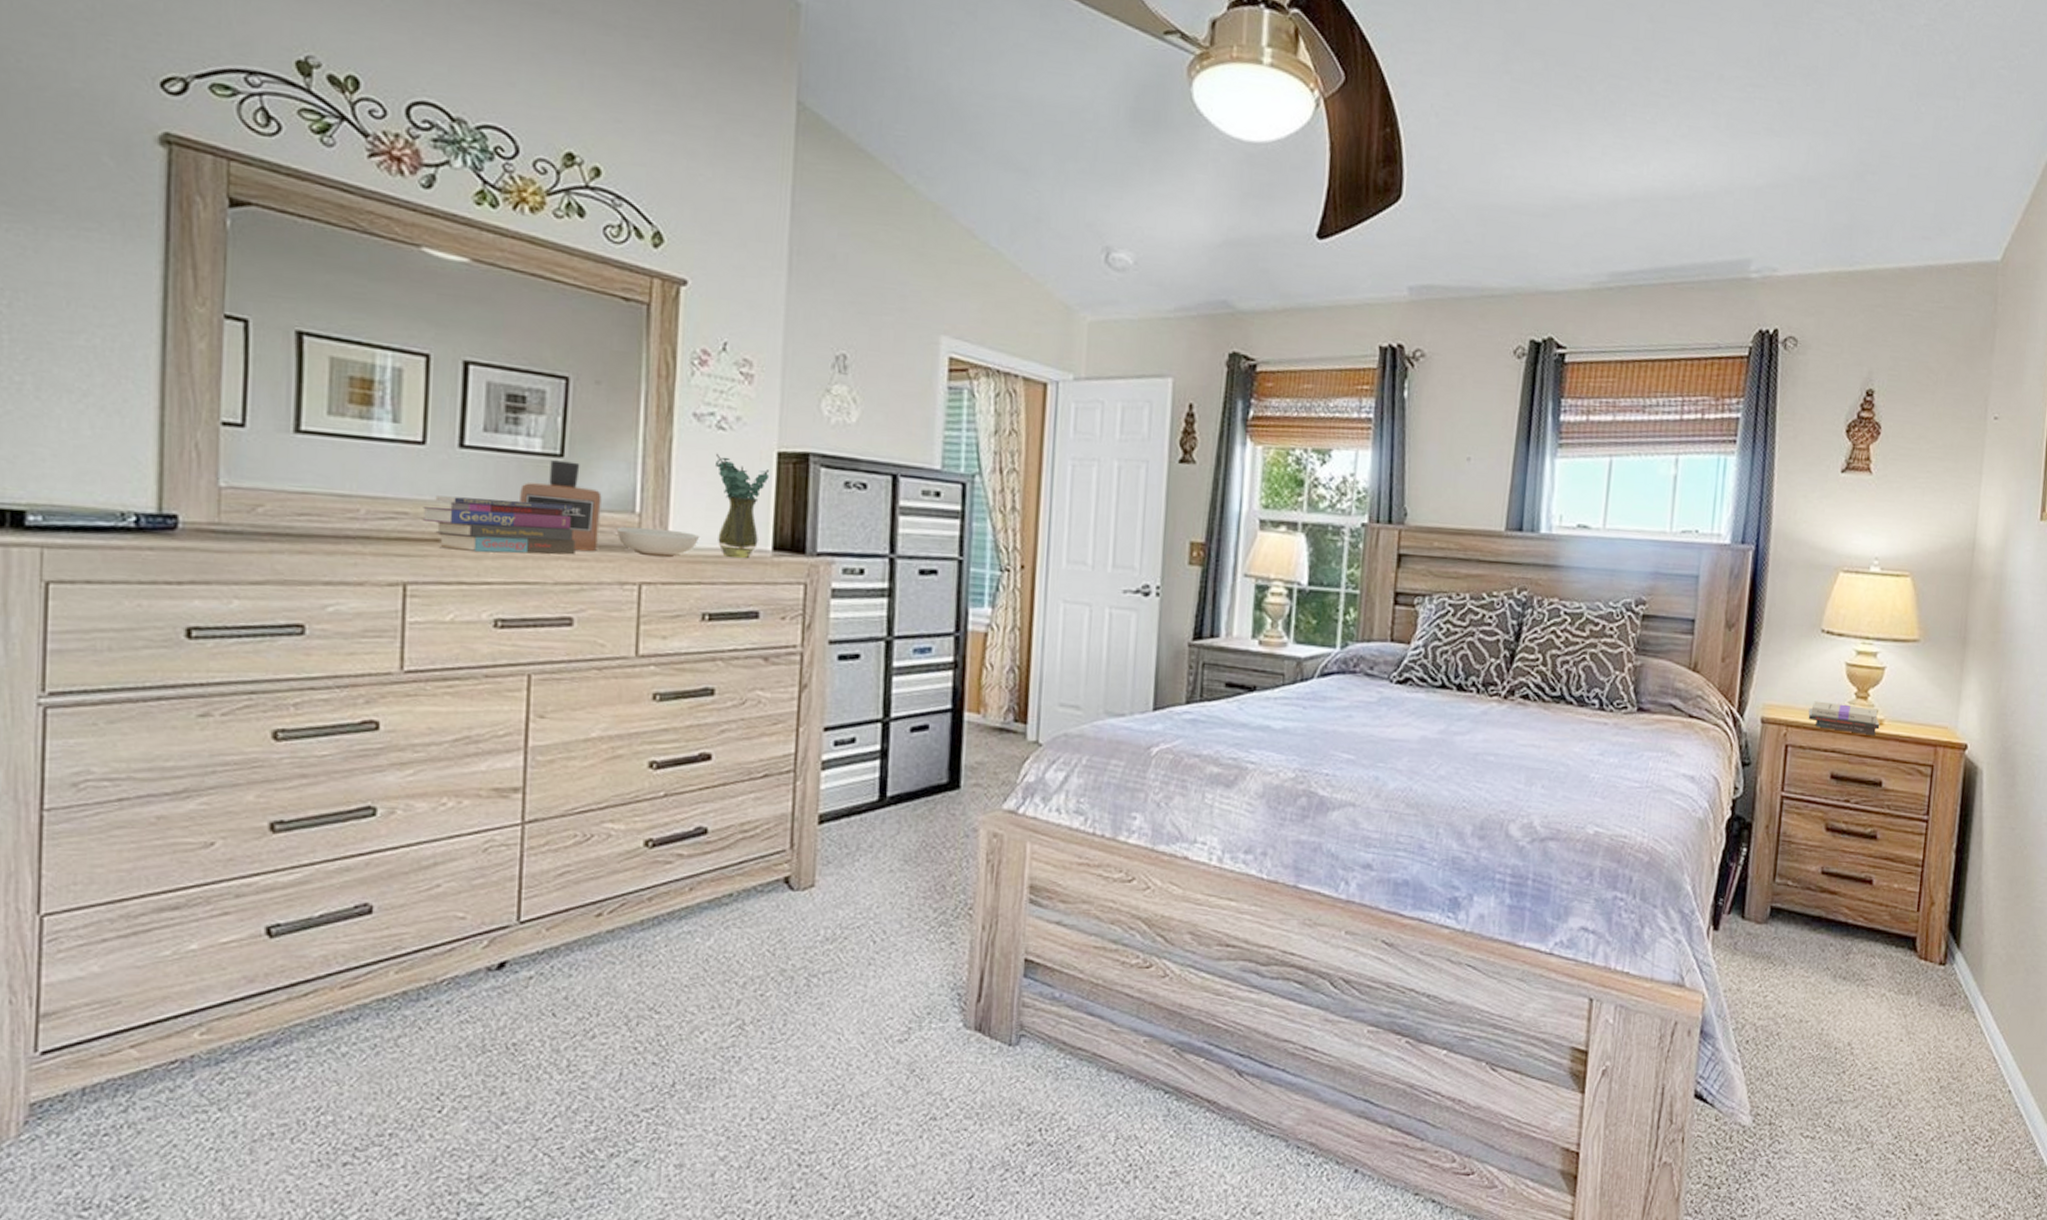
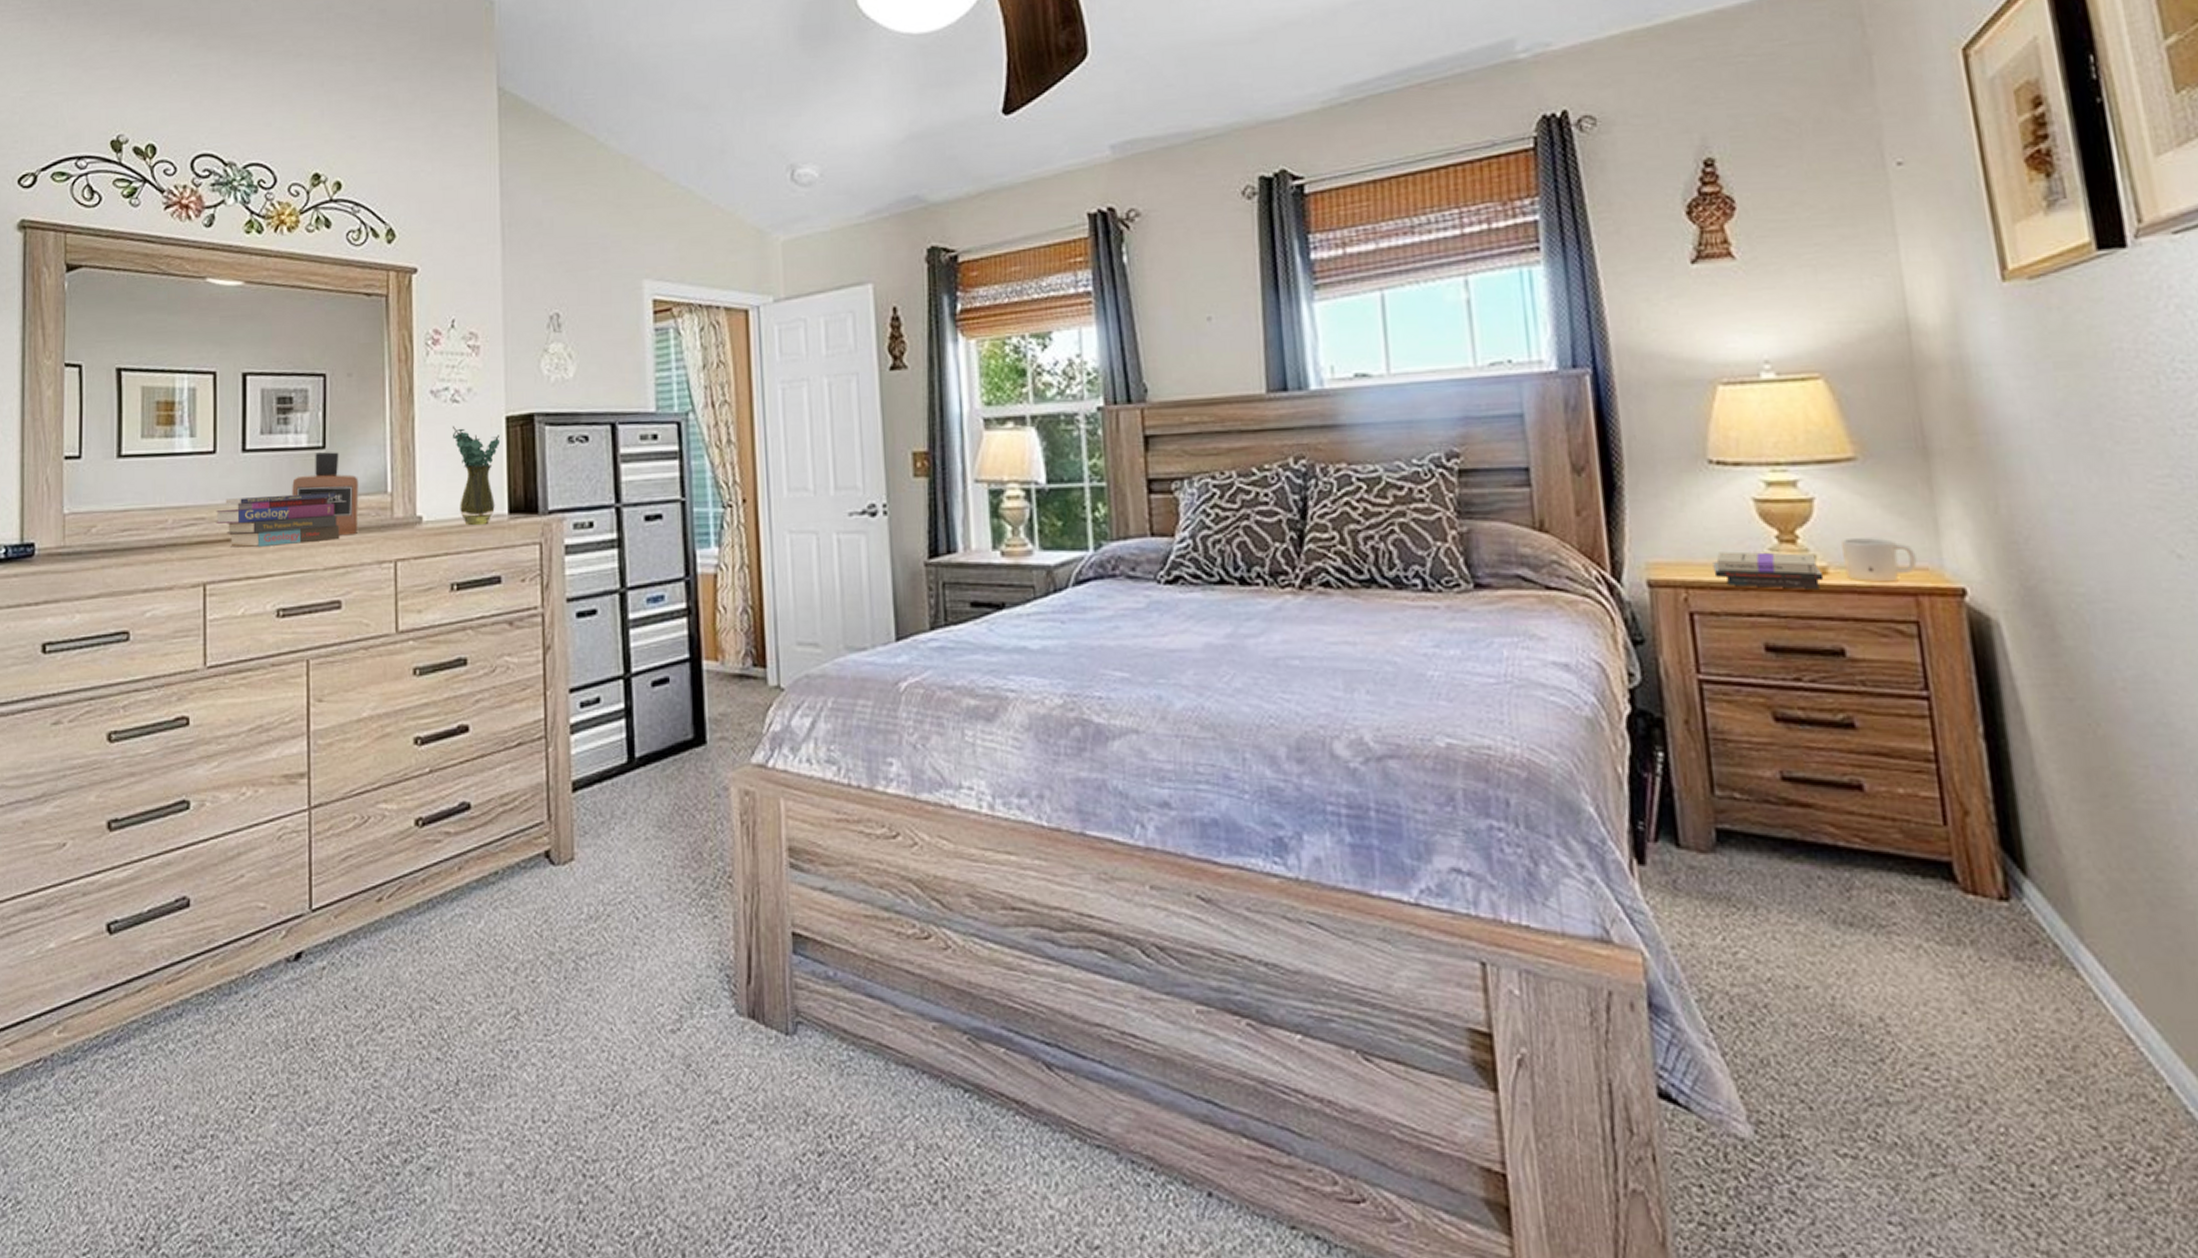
bowl: present [616,526,700,558] -> none [372,505,444,534]
mug: none [1894,700,1942,735] -> present [1840,538,1917,583]

